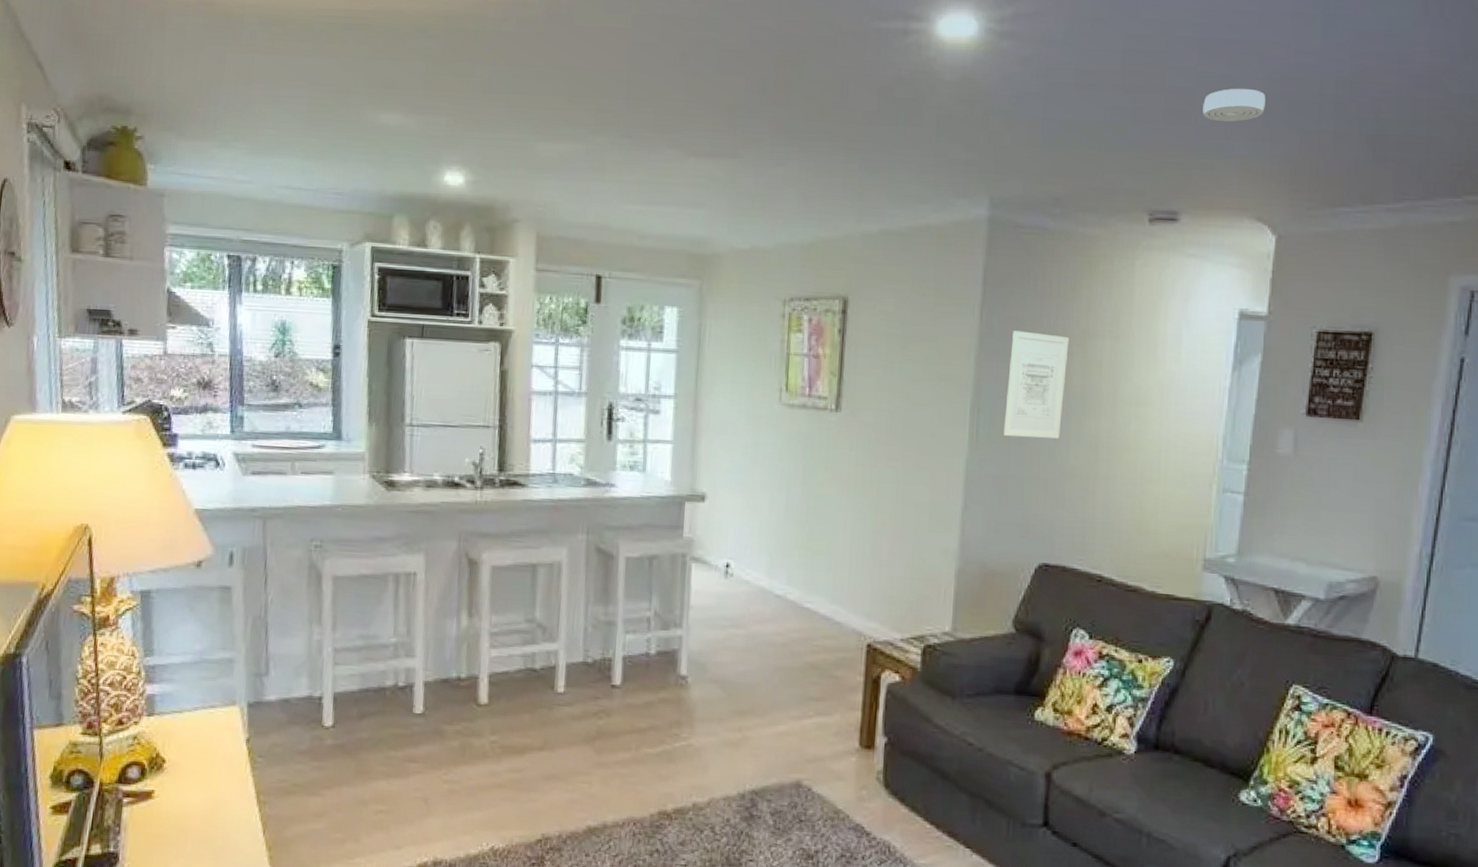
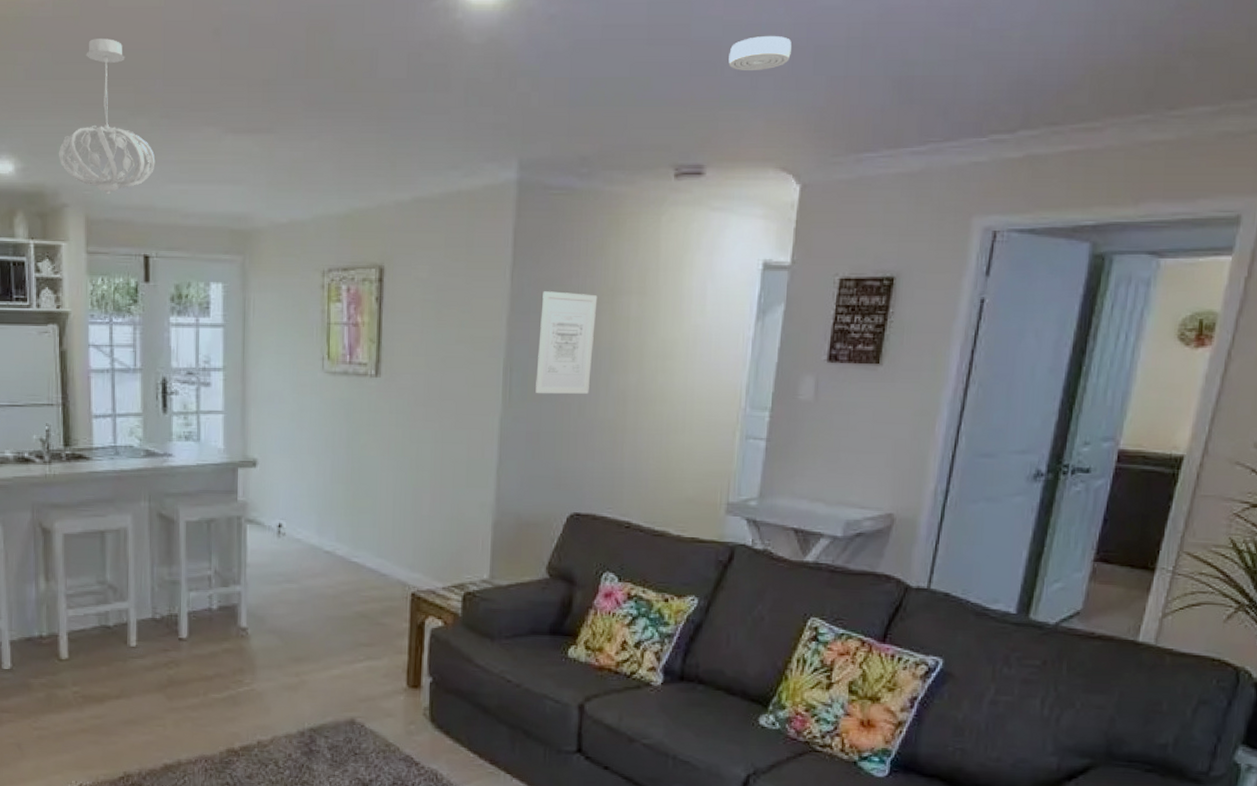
pendant light: none [511,56,614,212] -> present [58,38,155,195]

